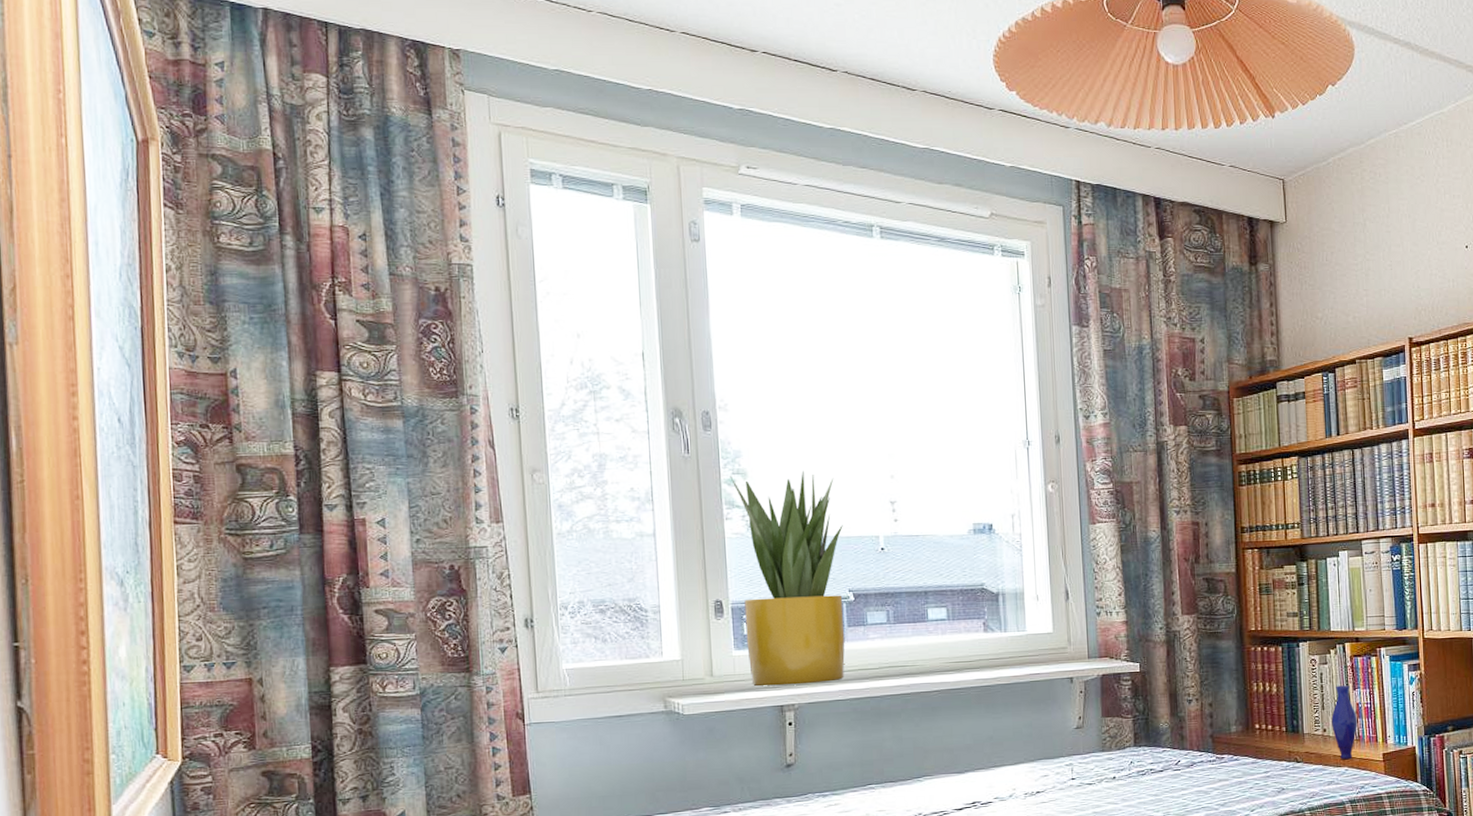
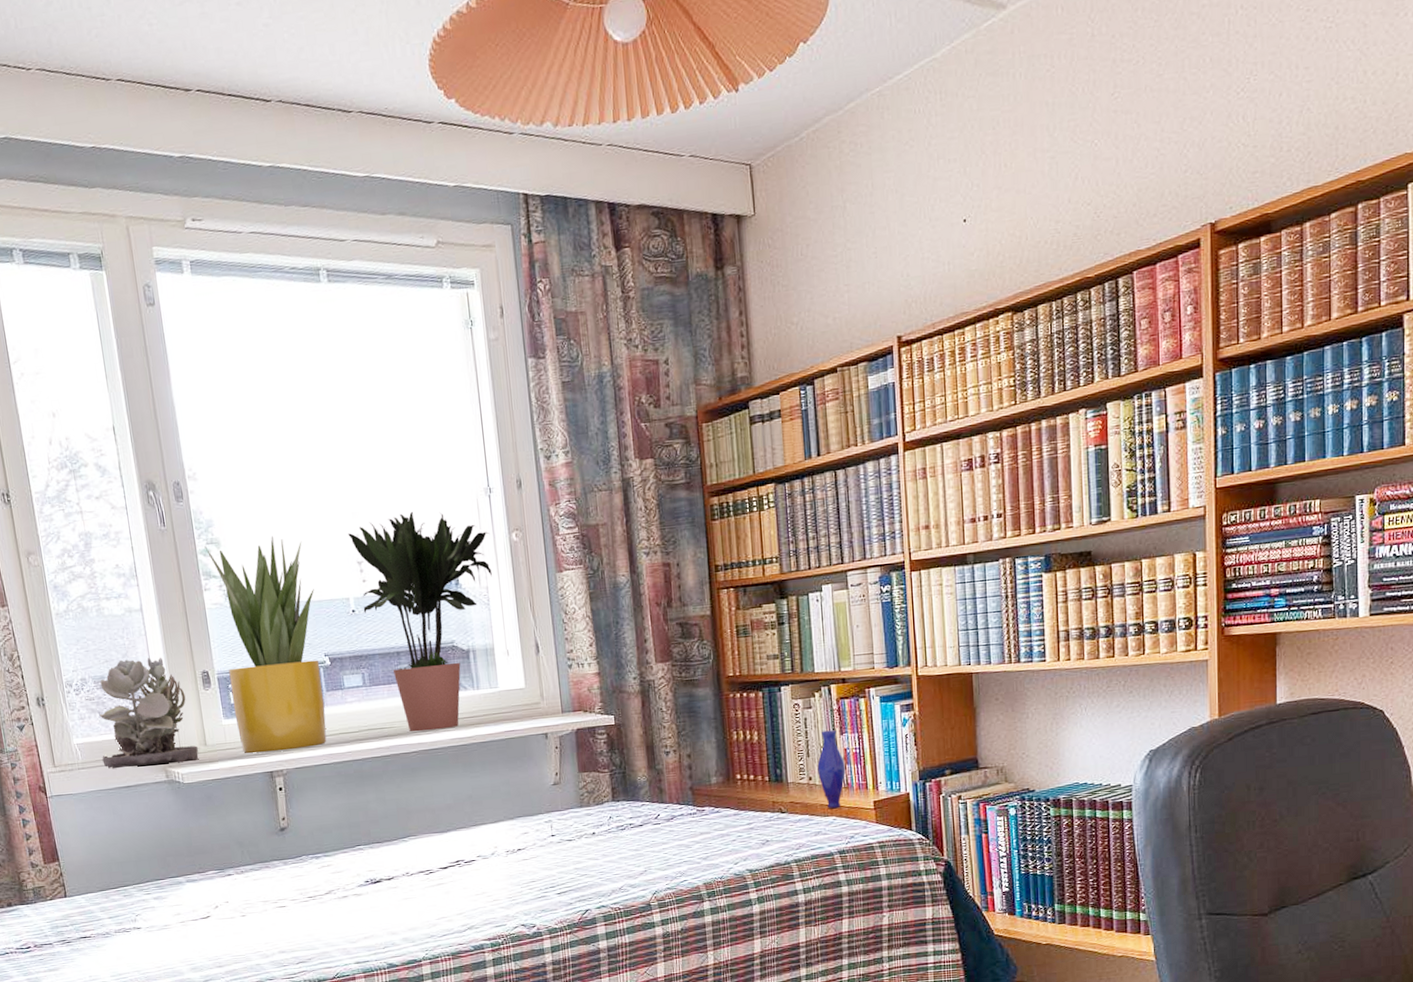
succulent plant: none [593,583,703,697] -> present [99,657,199,769]
potted plant: none [883,457,1026,671] -> present [348,511,492,732]

